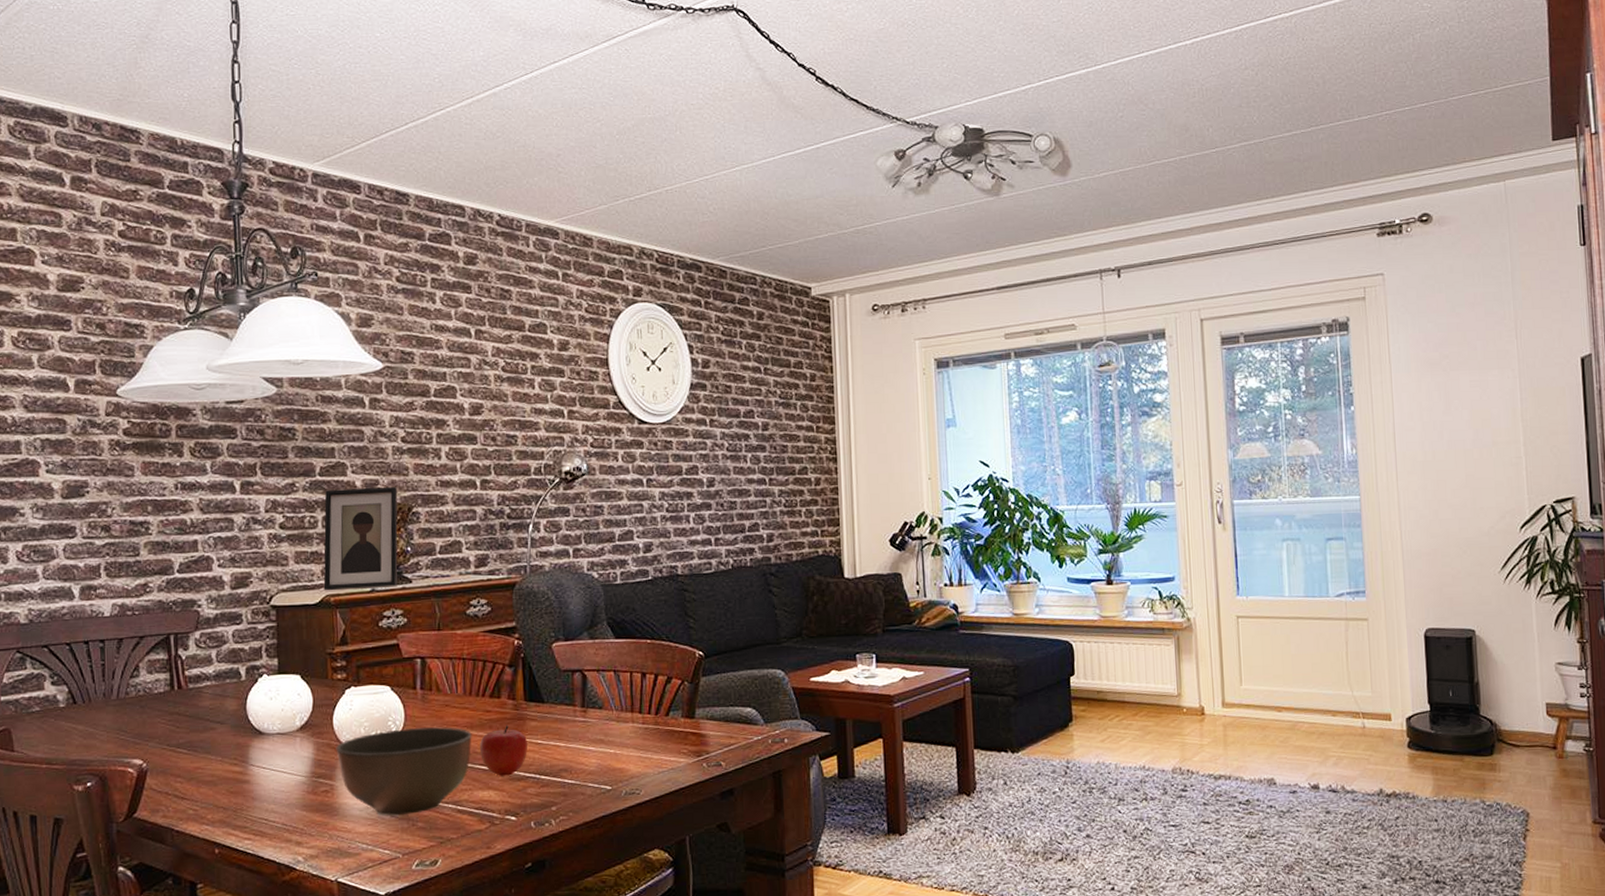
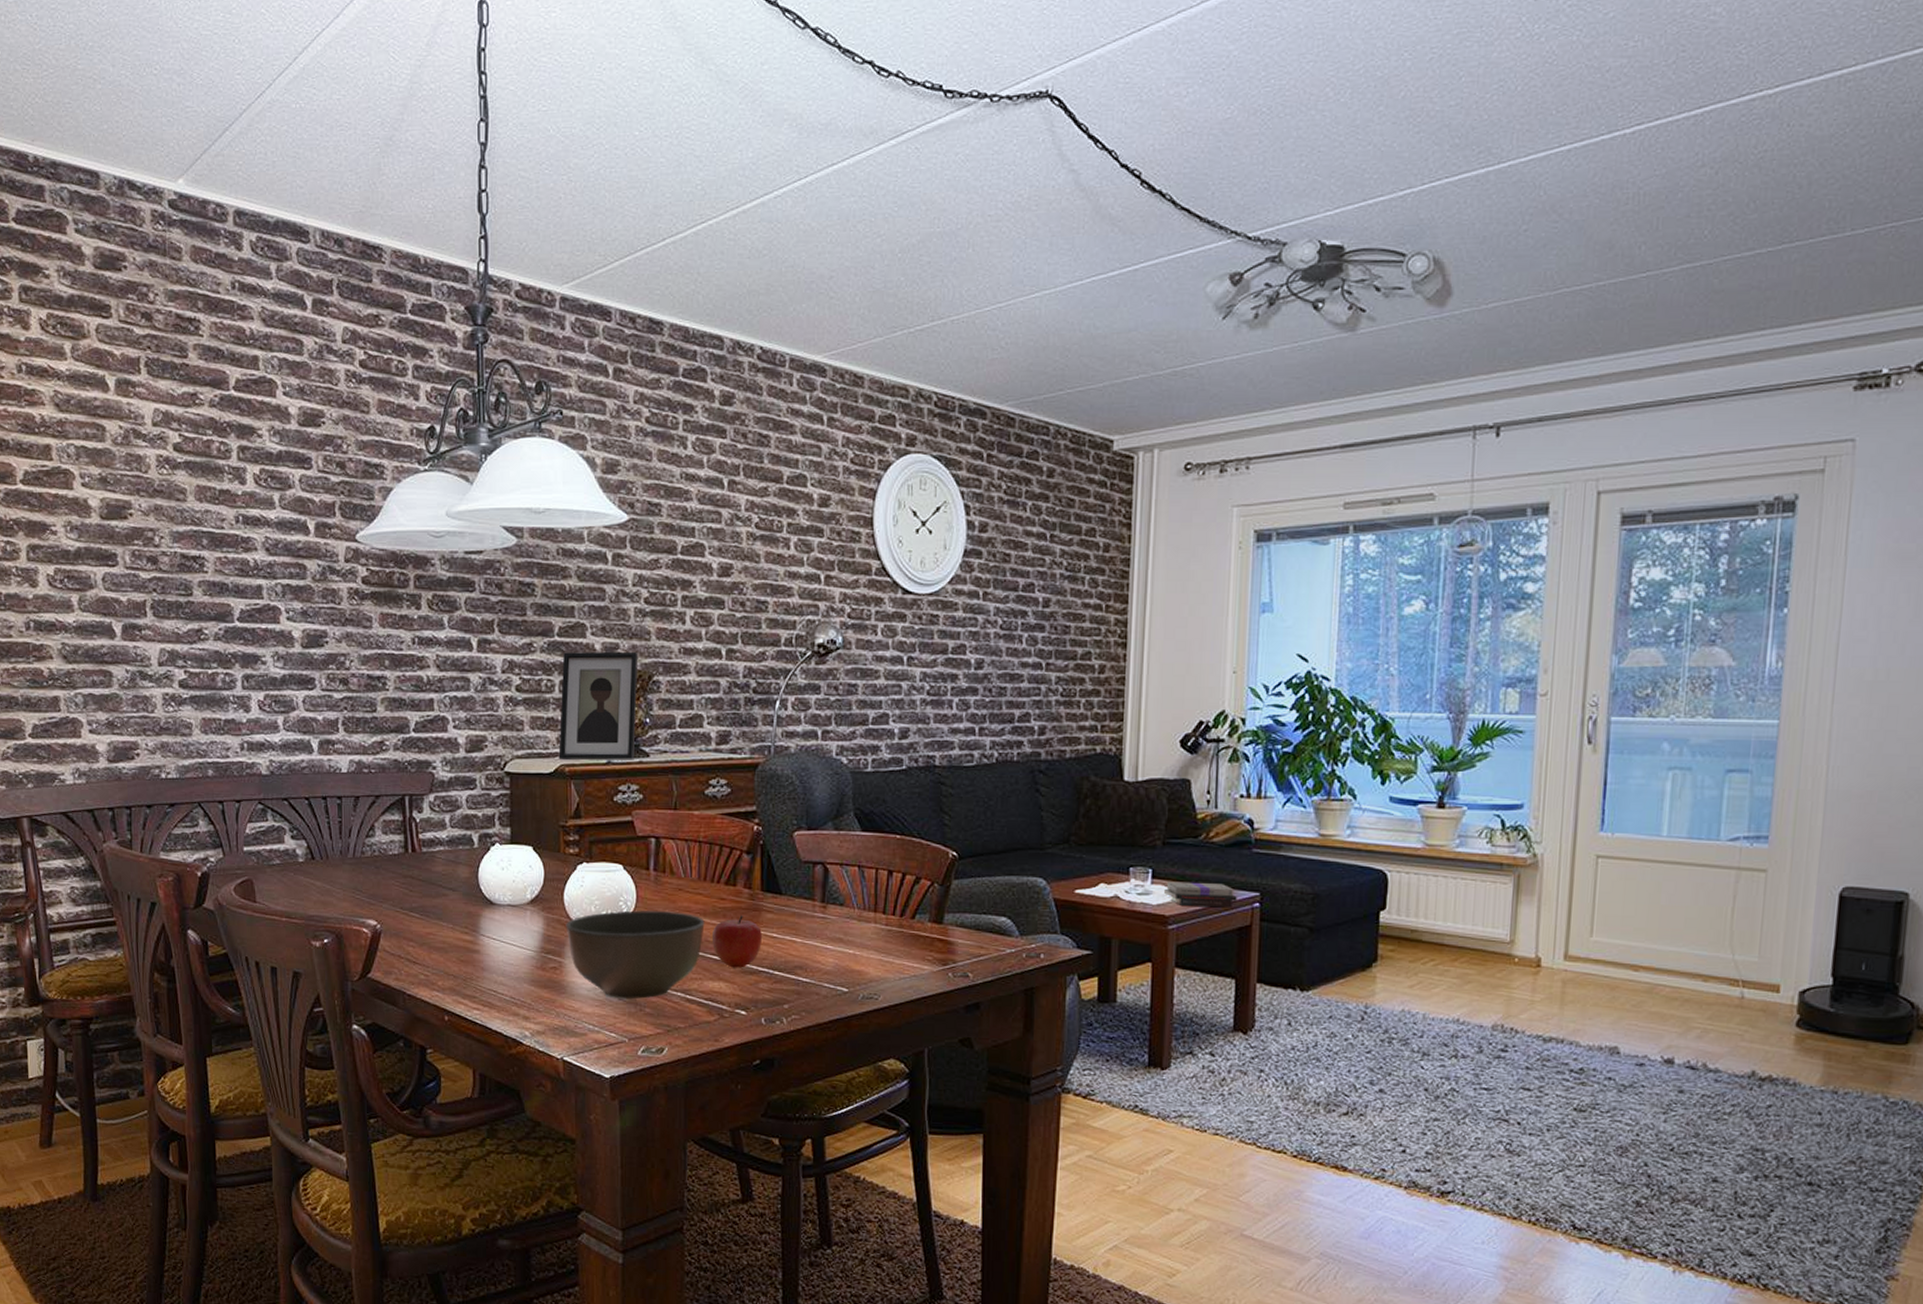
books: none [888,663,950,685] -> present [1164,881,1237,908]

